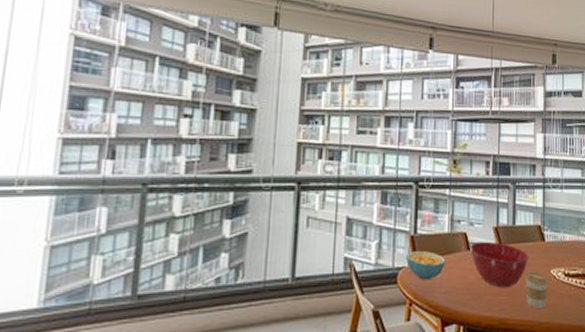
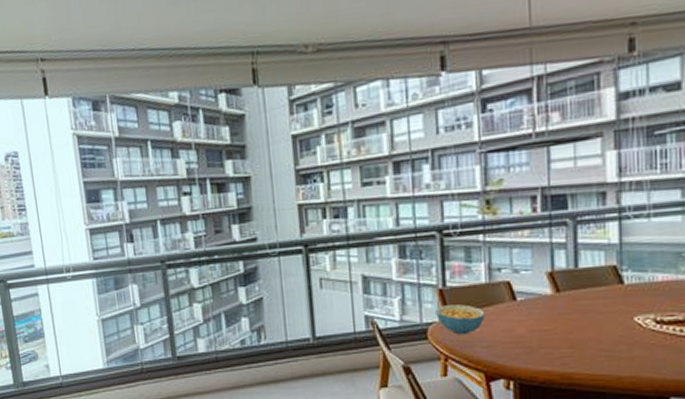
mixing bowl: present [470,241,529,288] -> none [516,289,601,340]
coffee cup: present [524,271,548,309] -> none [594,320,630,362]

